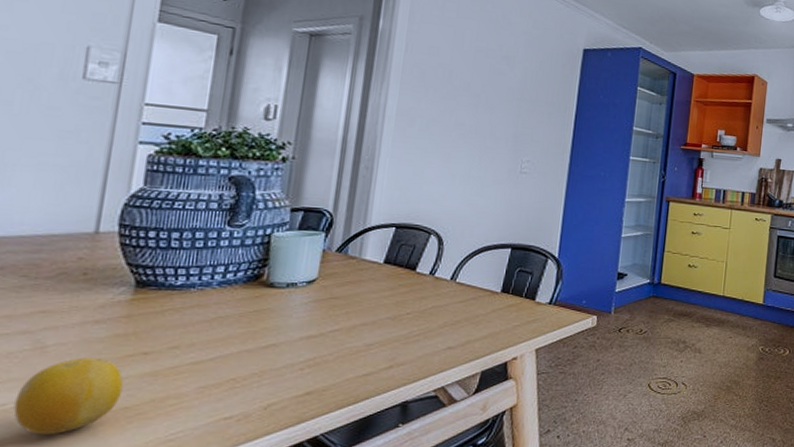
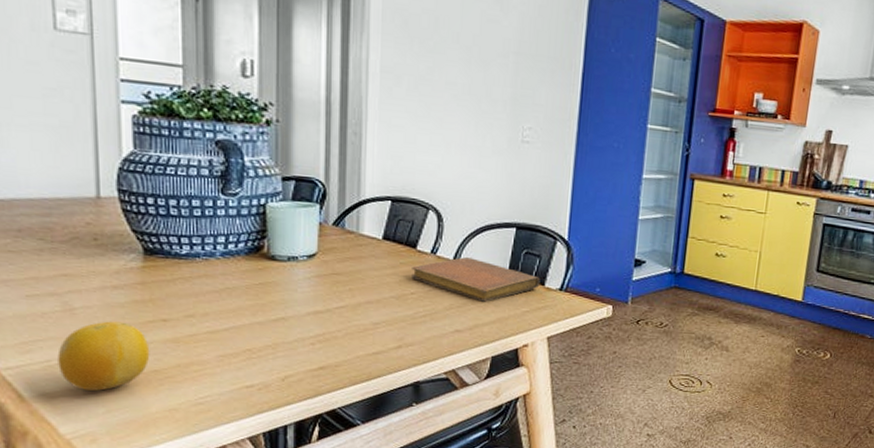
notebook: none [409,277,532,319] -> present [411,257,540,302]

